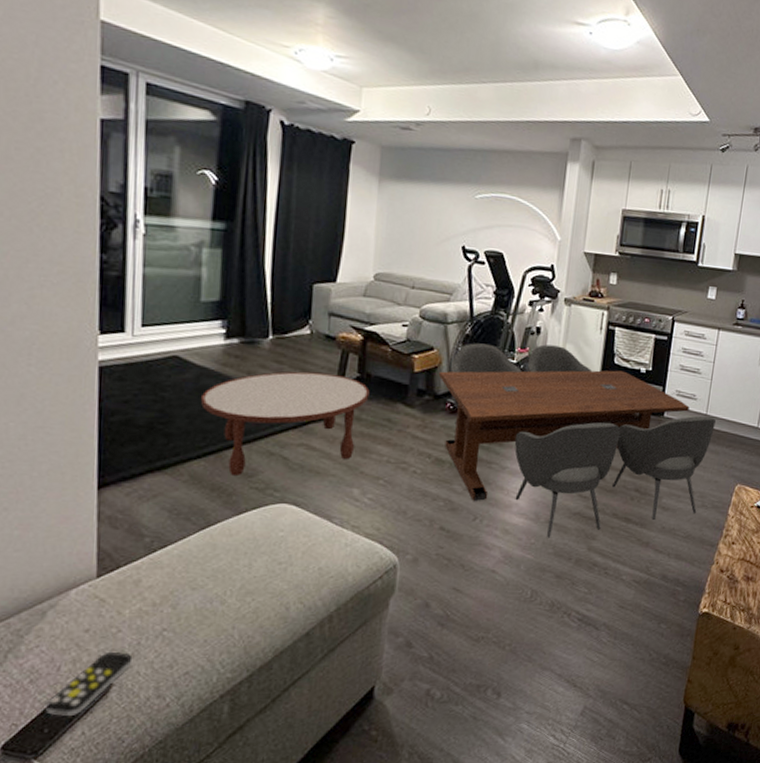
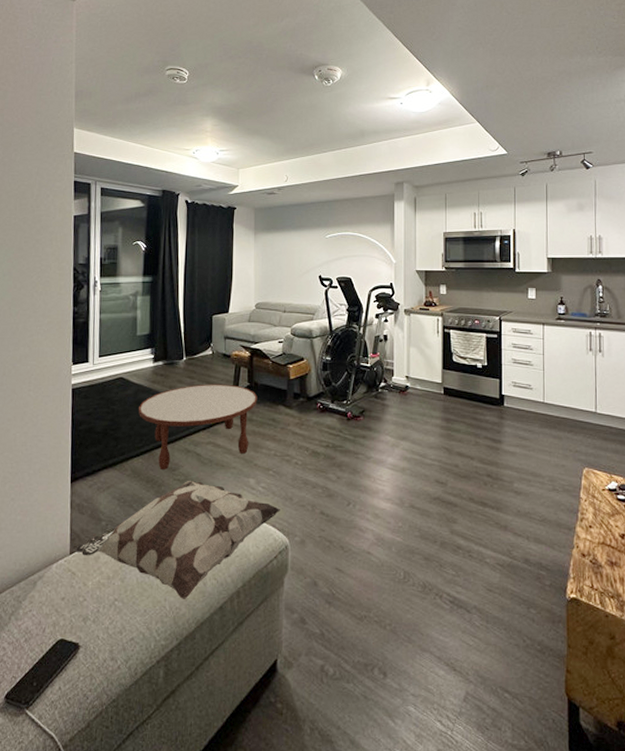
remote control: present [46,653,133,716] -> none [35,618,94,672]
decorative pillow: none [105,488,390,628] -> present [76,480,280,600]
dining table: present [438,343,716,538] -> none [309,349,554,522]

